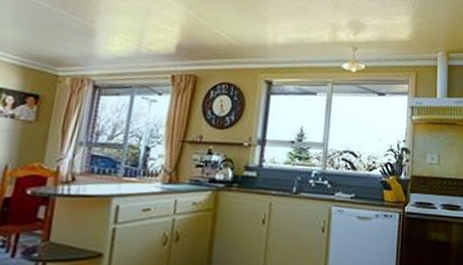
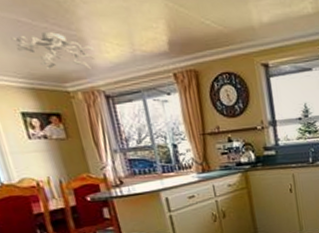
ceiling light fixture: none [24,17,102,59] -> present [11,32,95,70]

